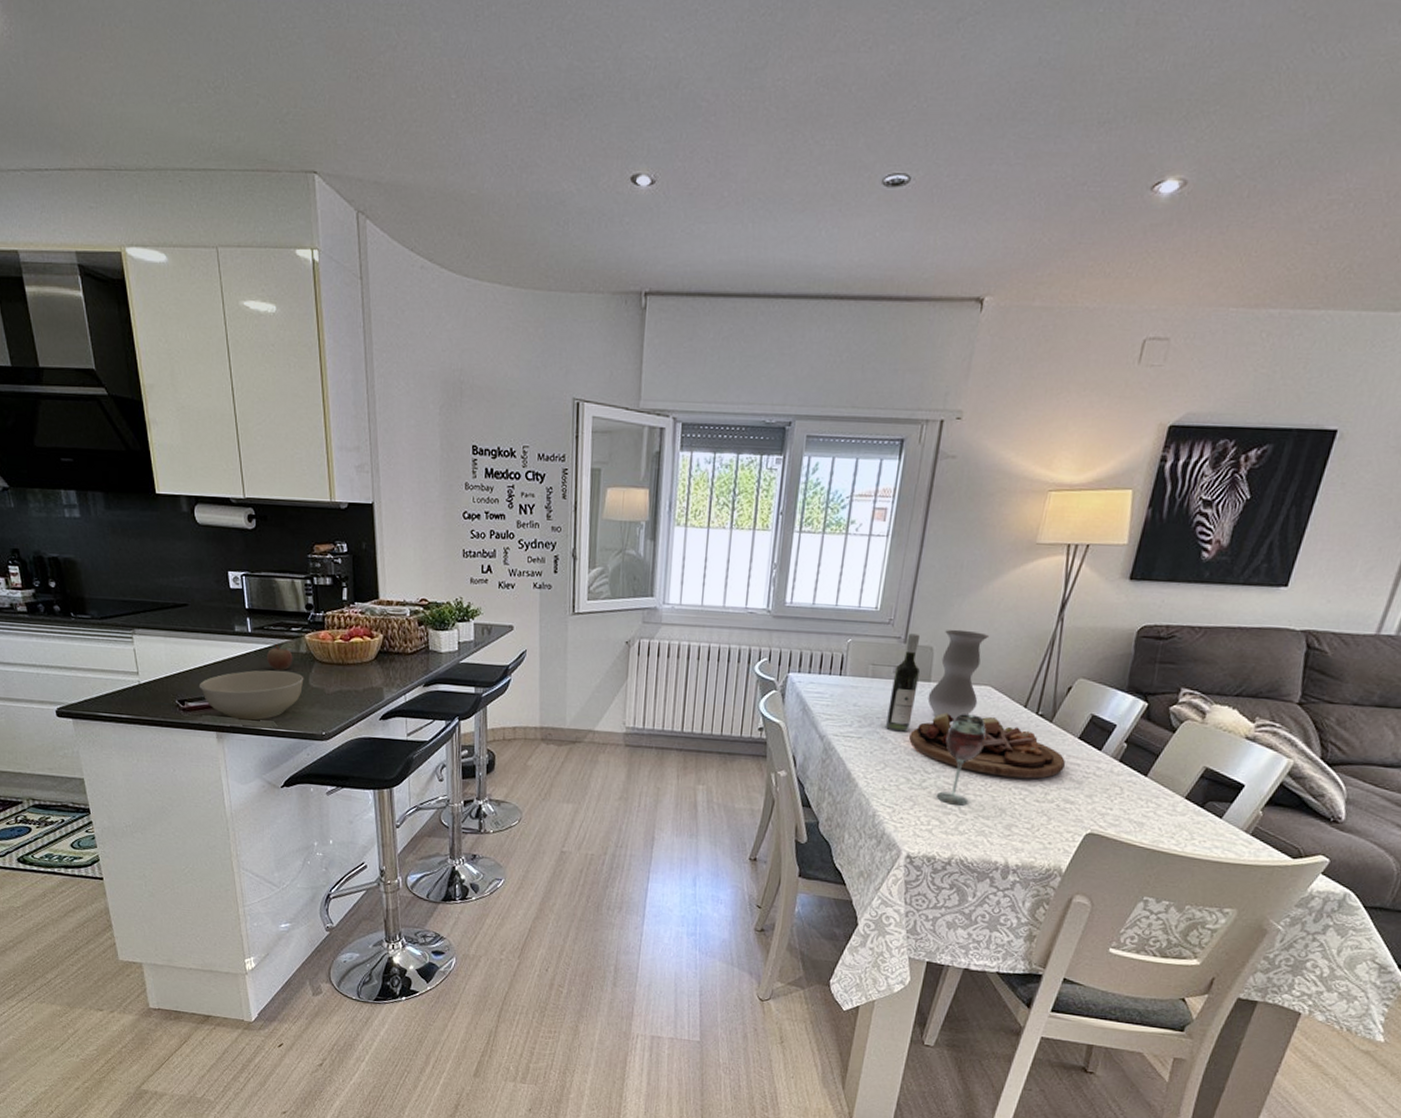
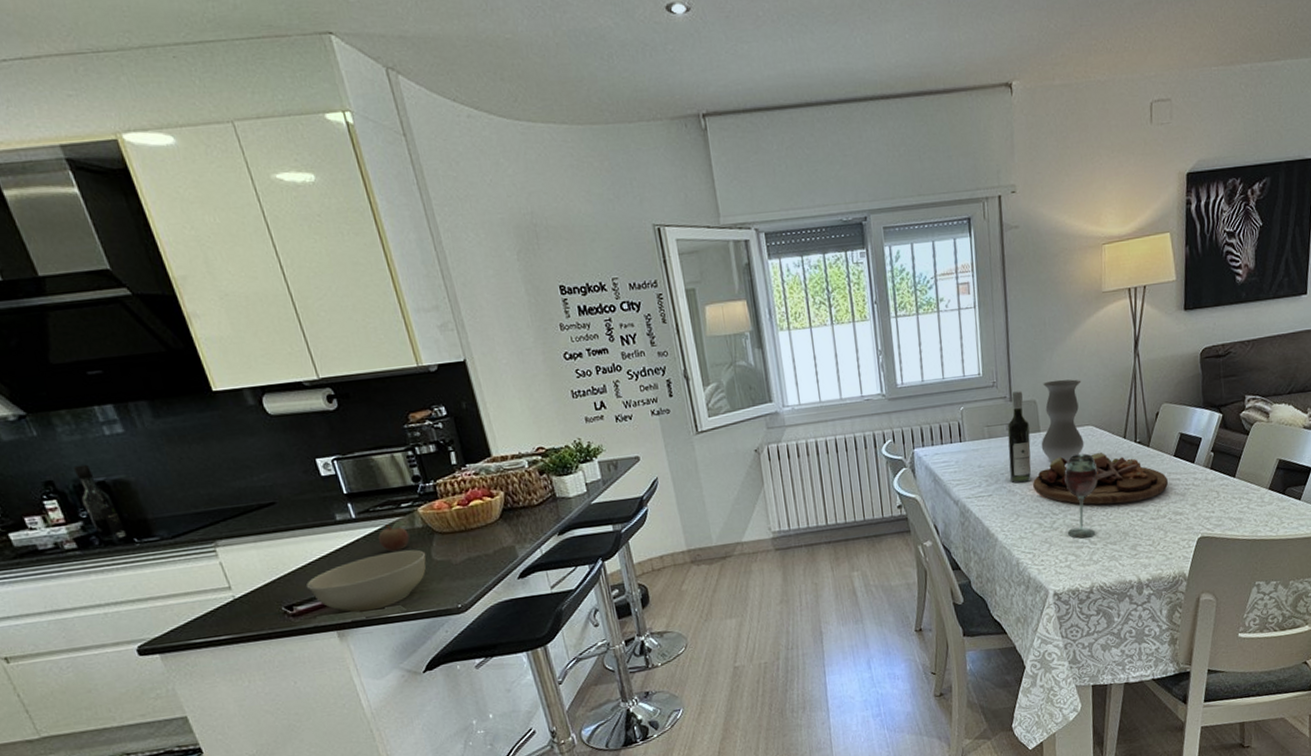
bottle: none [35,539,67,612] -> present [72,464,127,542]

